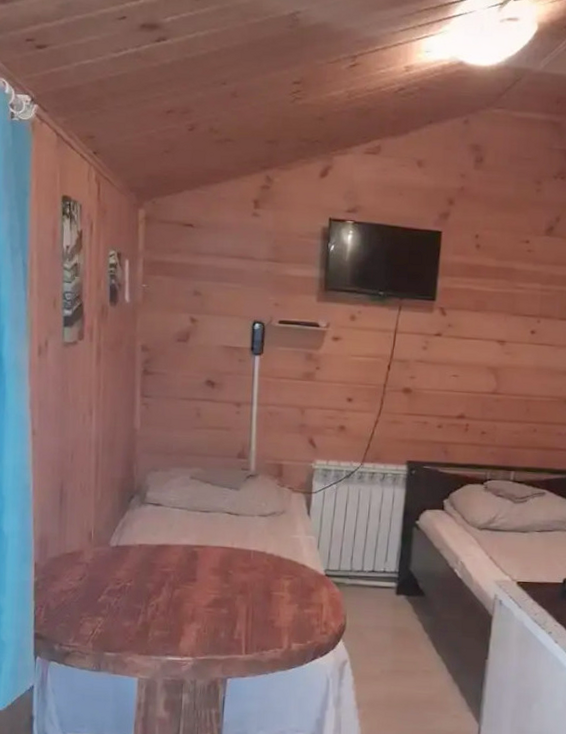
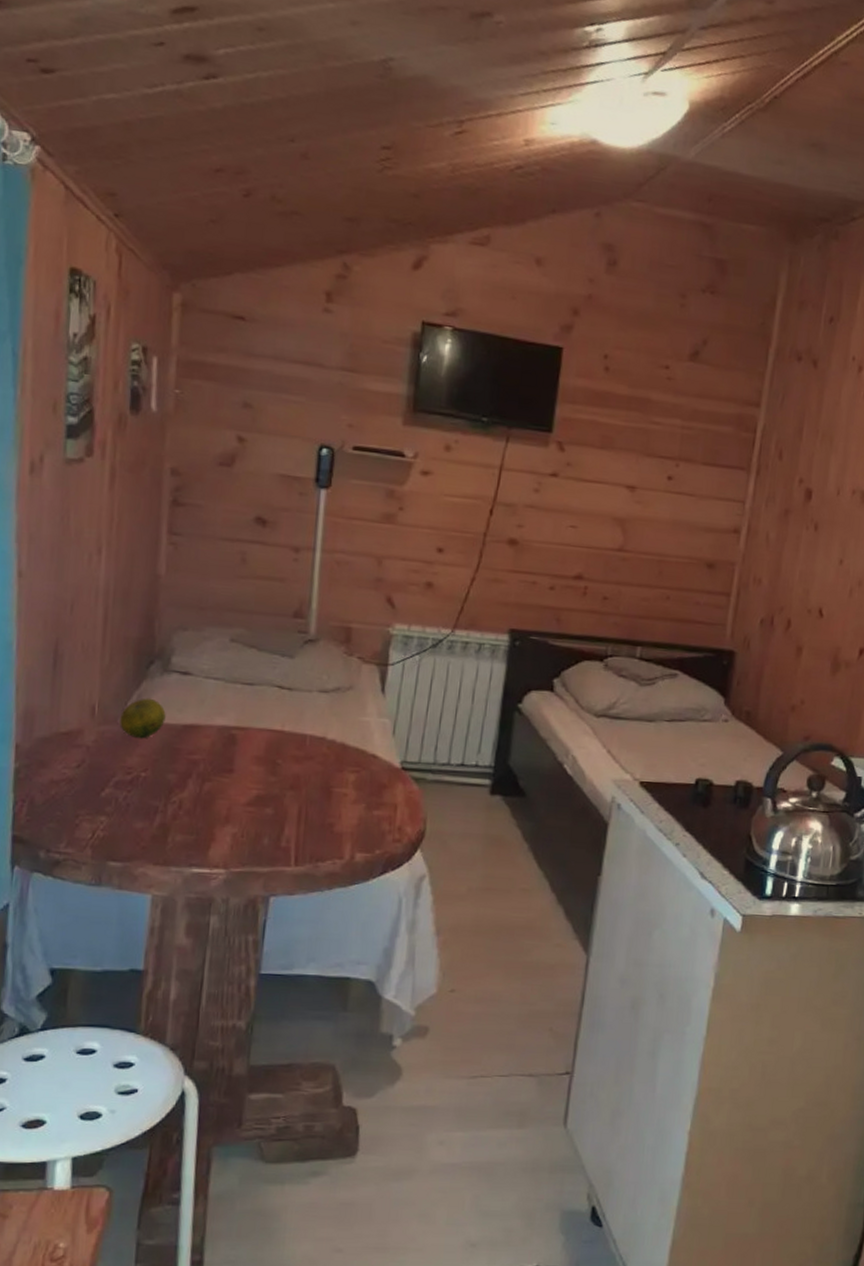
fruit: none [109,525,144,557] -> present [119,698,166,739]

